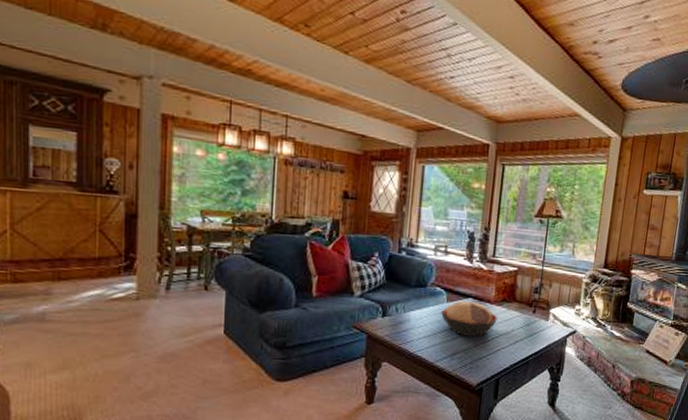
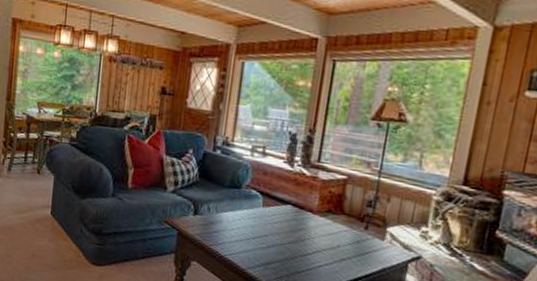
decorative bowl: present [441,300,499,338] -> none [255,207,322,249]

